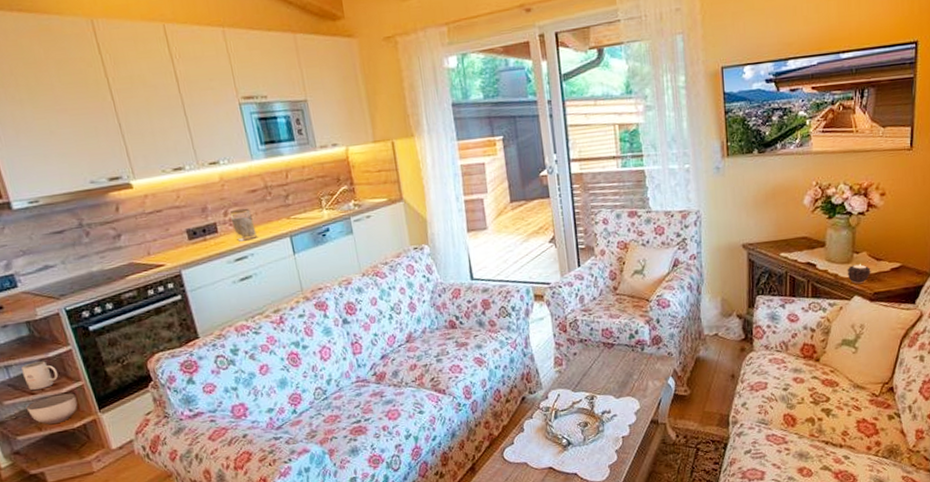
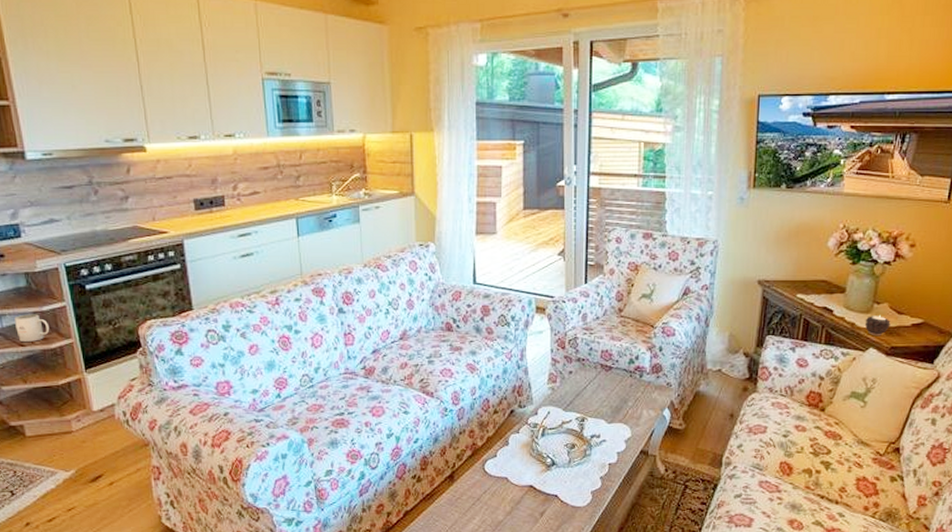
bowl: present [25,393,78,425] -> none [14,349,65,379]
jar: present [229,208,257,242] -> none [239,184,263,217]

